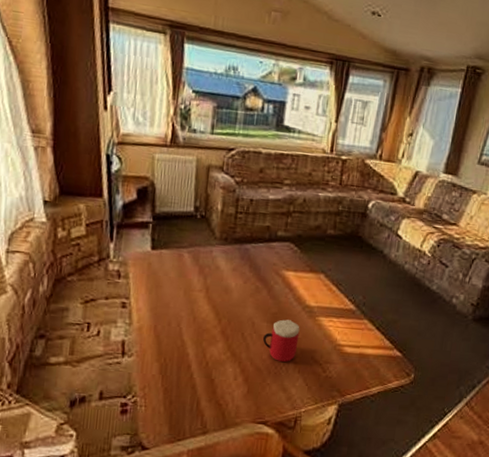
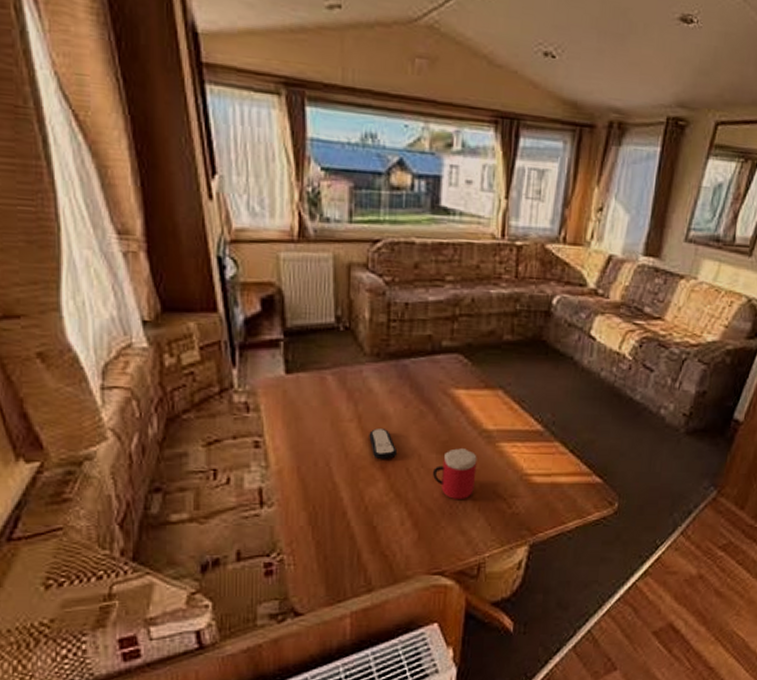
remote control: none [213,299,236,325] -> present [369,429,398,460]

